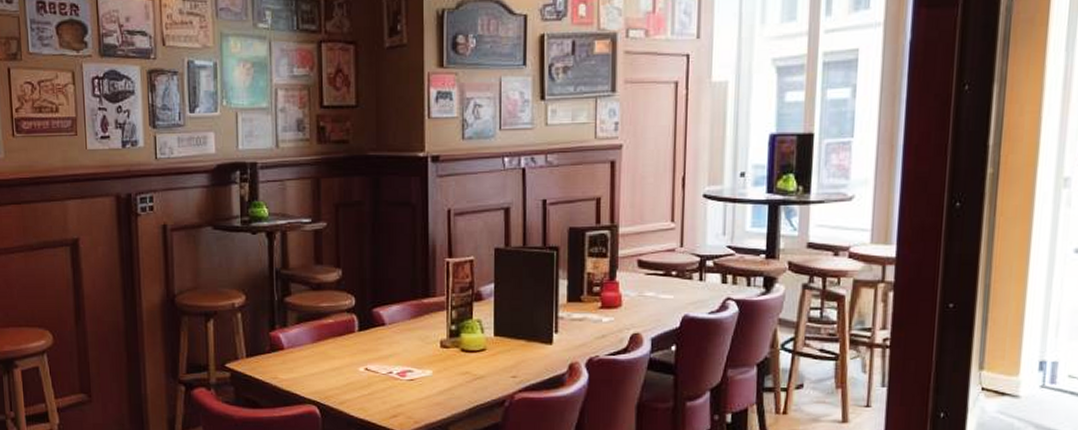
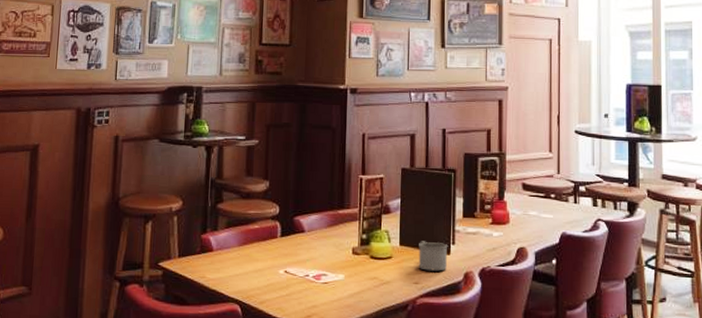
mug: none [516,330,550,363] -> present [418,241,448,271]

